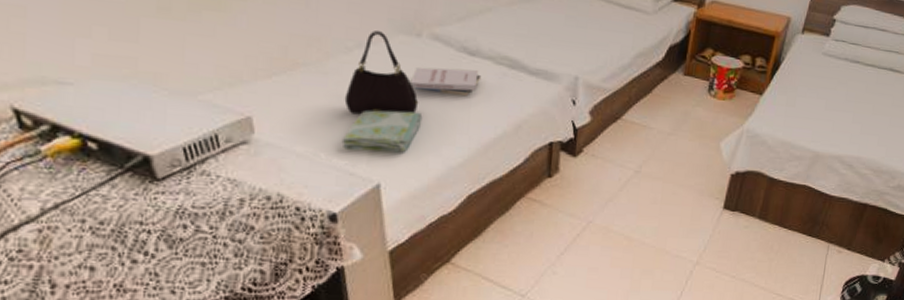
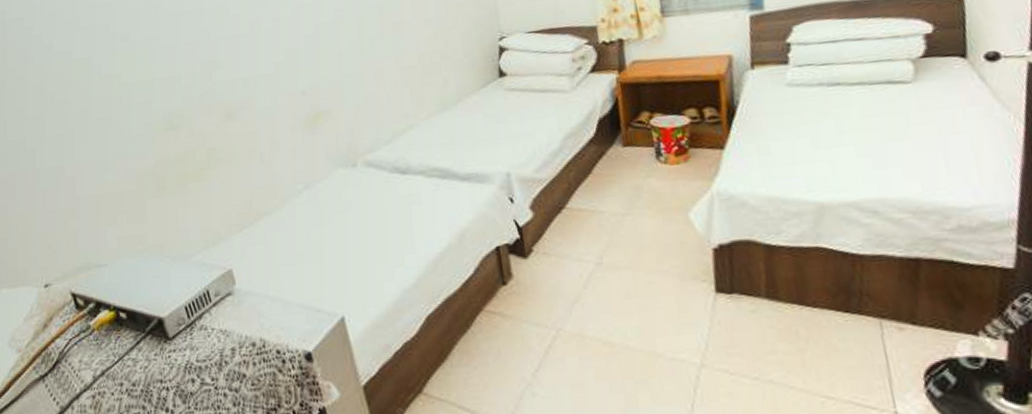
towel: present [341,110,423,153] -> none [305,239,371,287]
handbag: present [344,30,419,115] -> none [302,168,365,252]
books: present [410,66,482,97] -> none [354,187,417,218]

